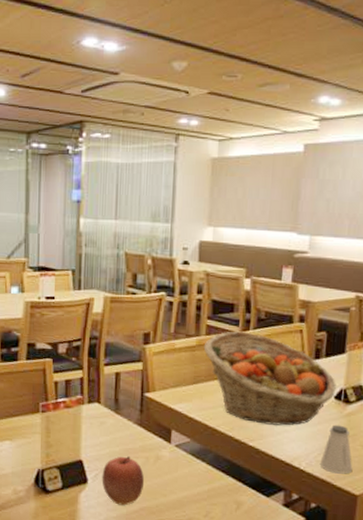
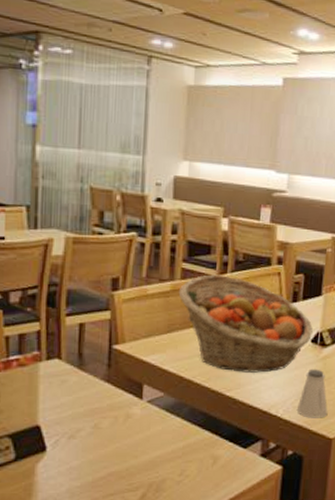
apple: present [102,455,145,506] -> none [63,416,113,473]

